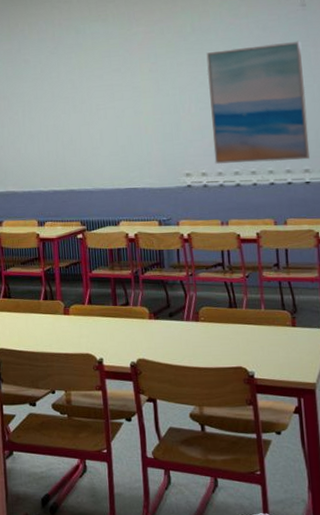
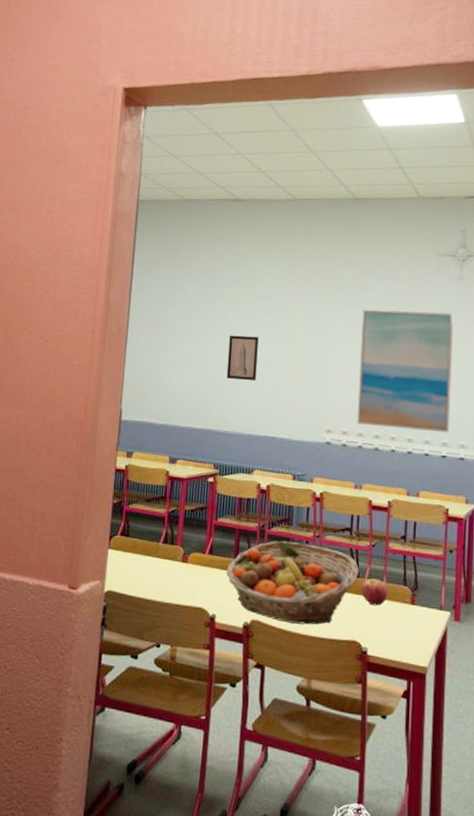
wall art: none [77,95,110,140] -> present [226,335,259,382]
fruit basket: none [107,283,236,358] -> present [226,540,359,625]
apple: none [239,307,268,332] -> present [360,578,388,606]

